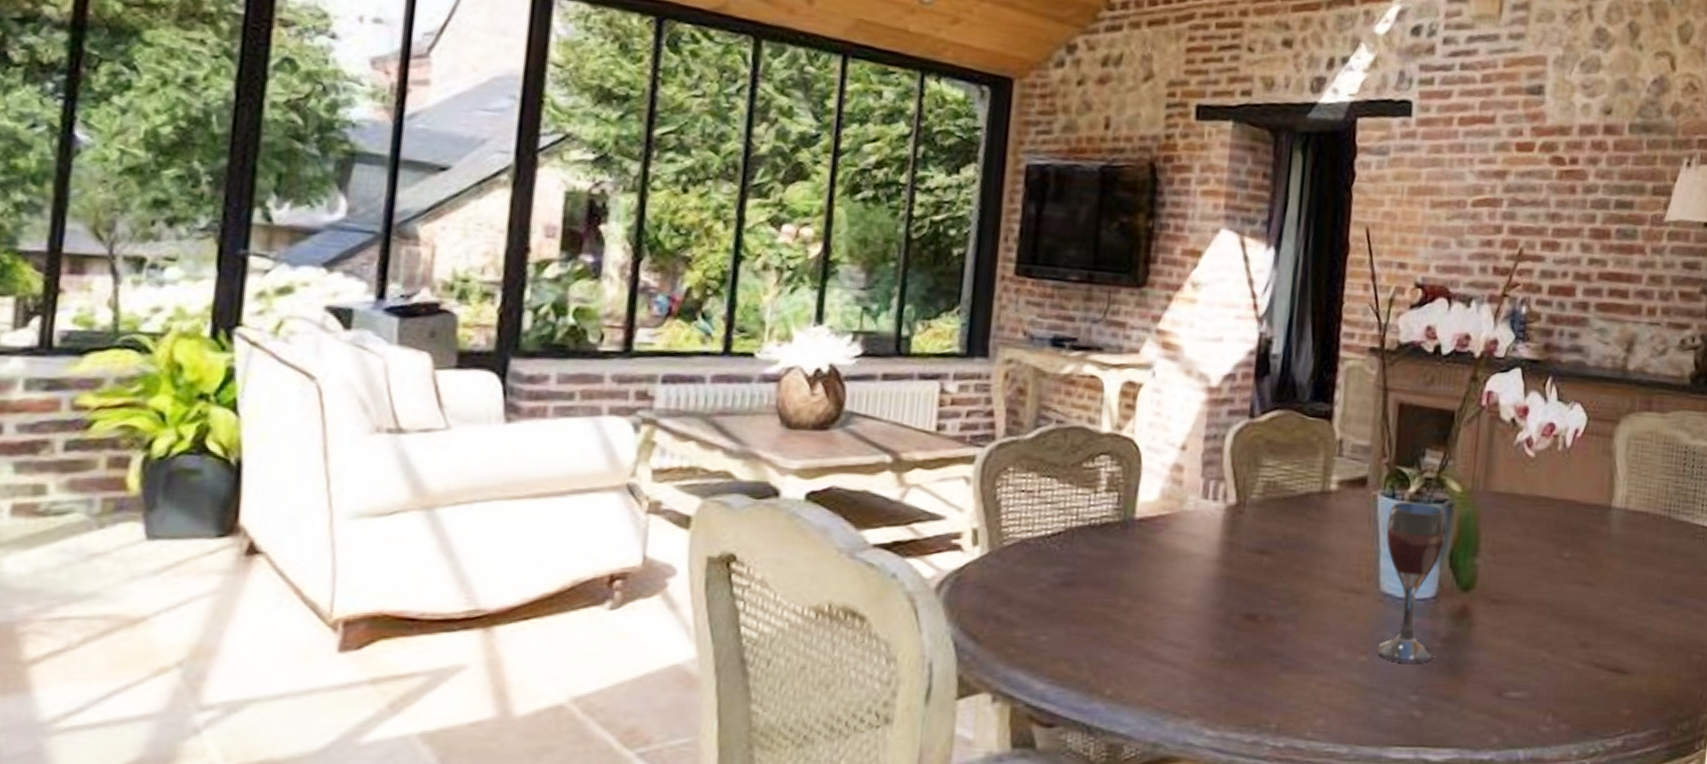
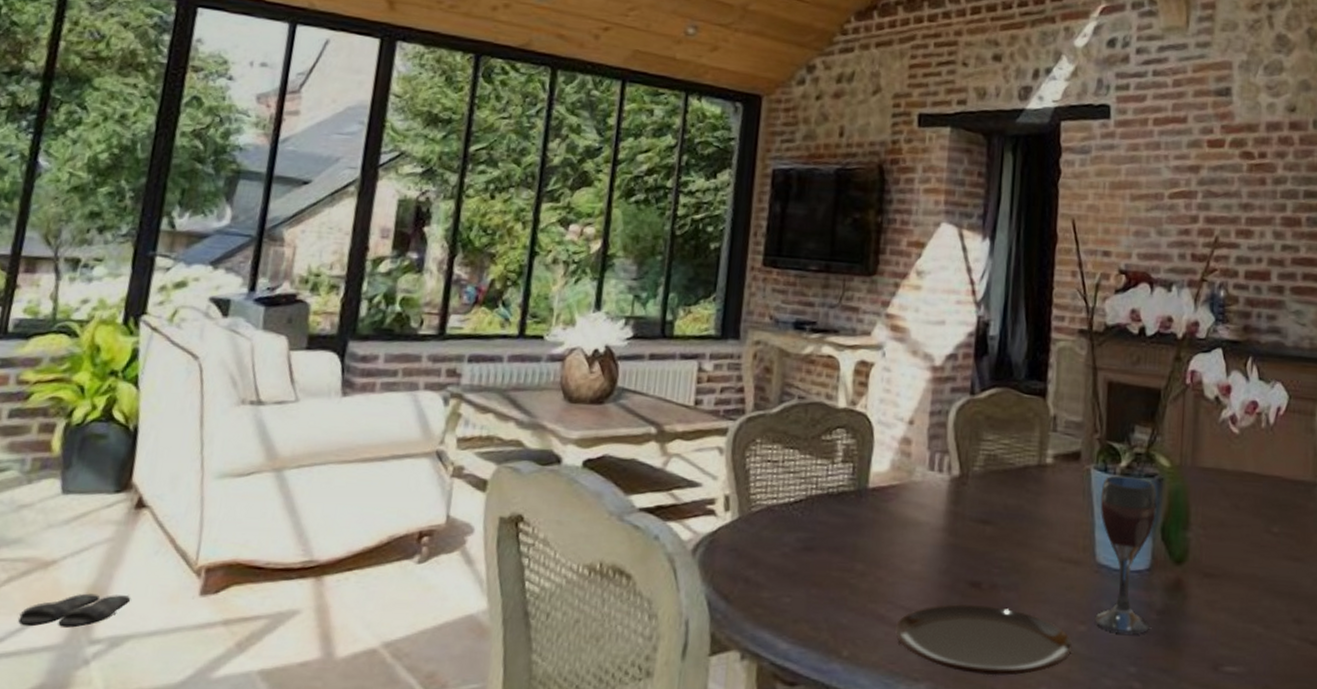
slippers: none [102,653,249,693] -> present [18,593,131,627]
plate: none [1163,637,1353,710] -> present [895,603,1073,676]

